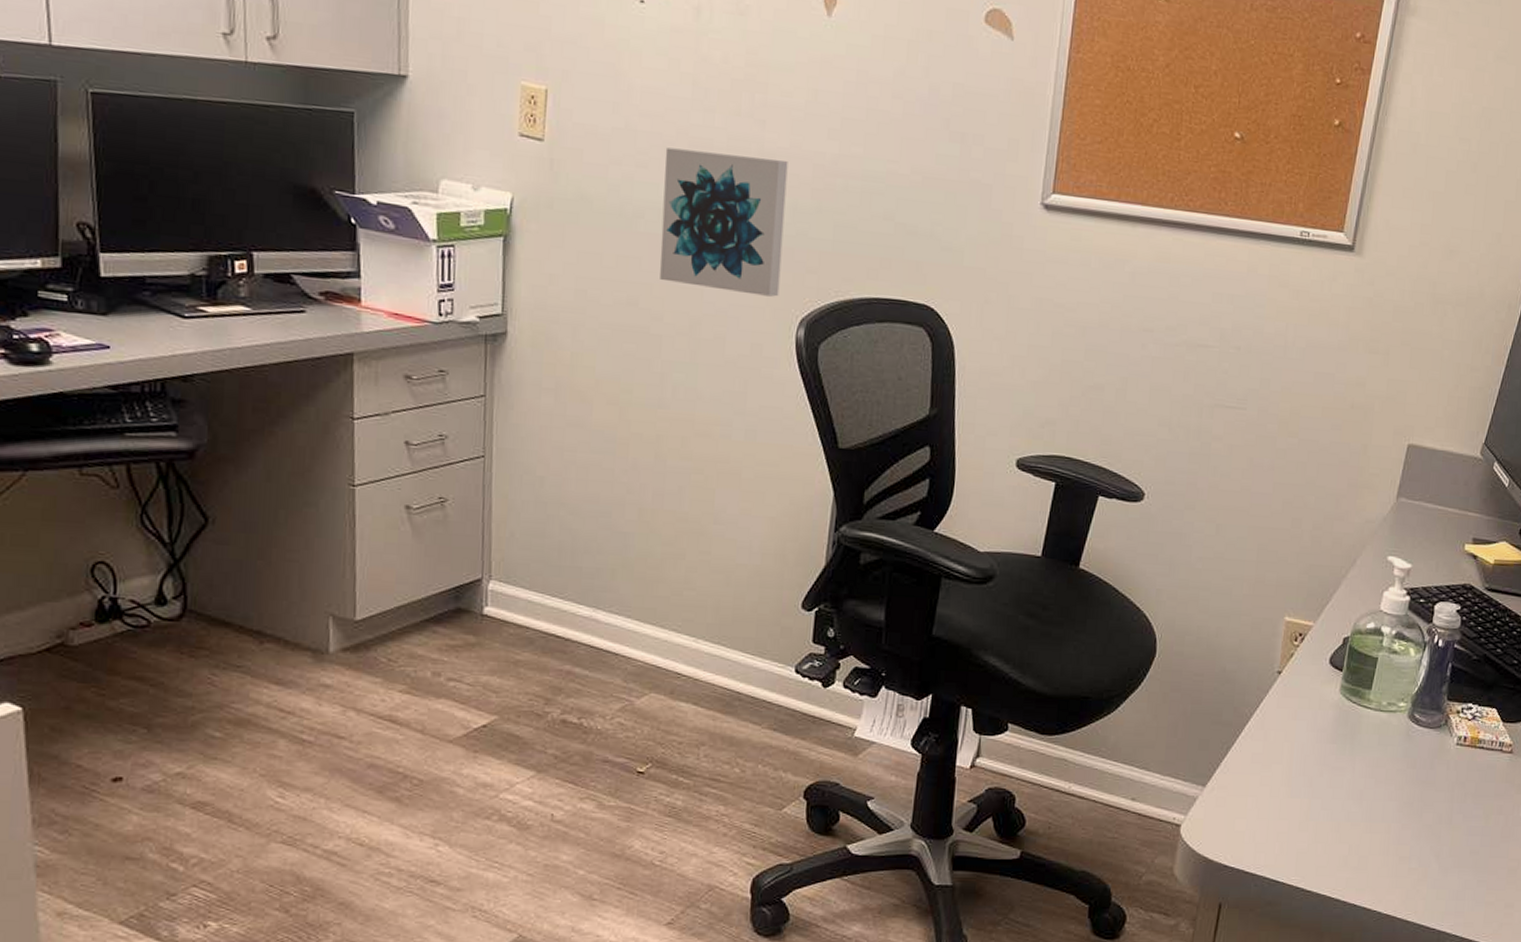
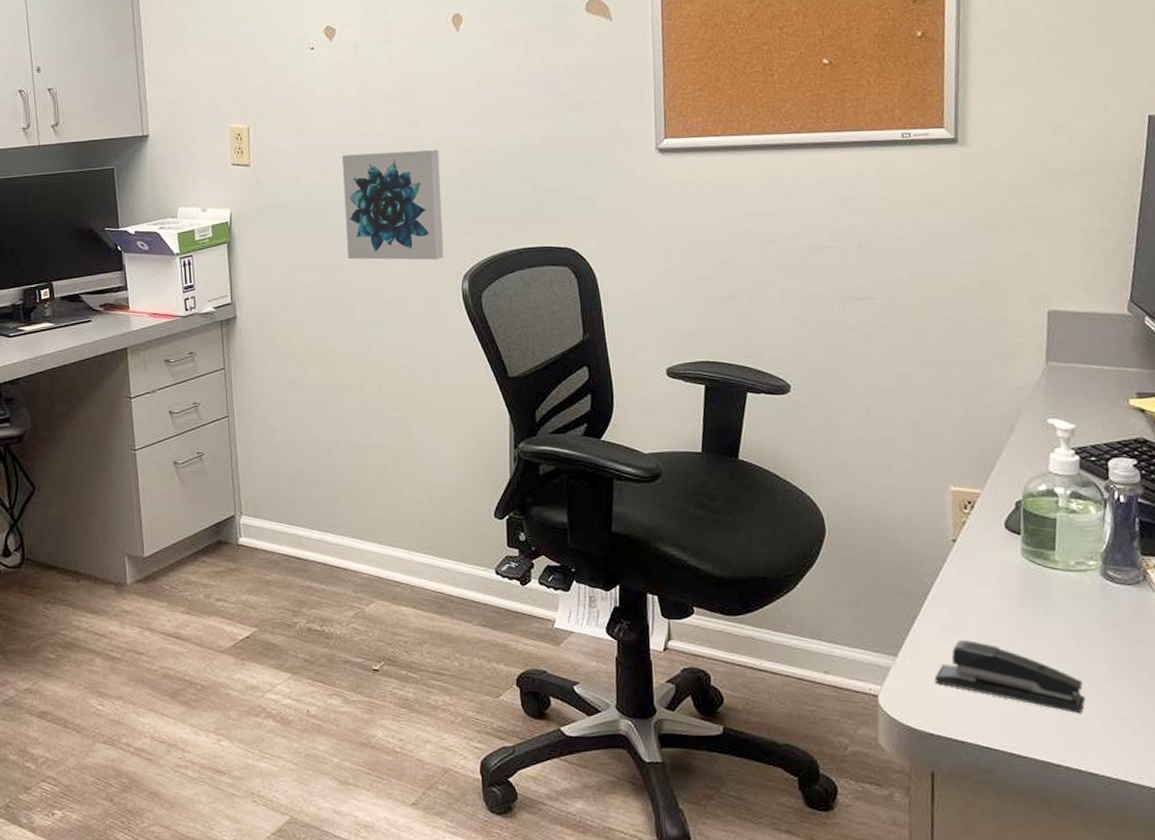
stapler: none [1237,773,1373,851] -> present [934,639,1086,714]

